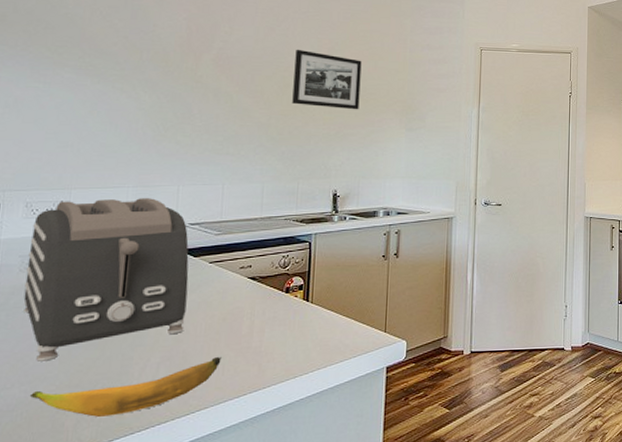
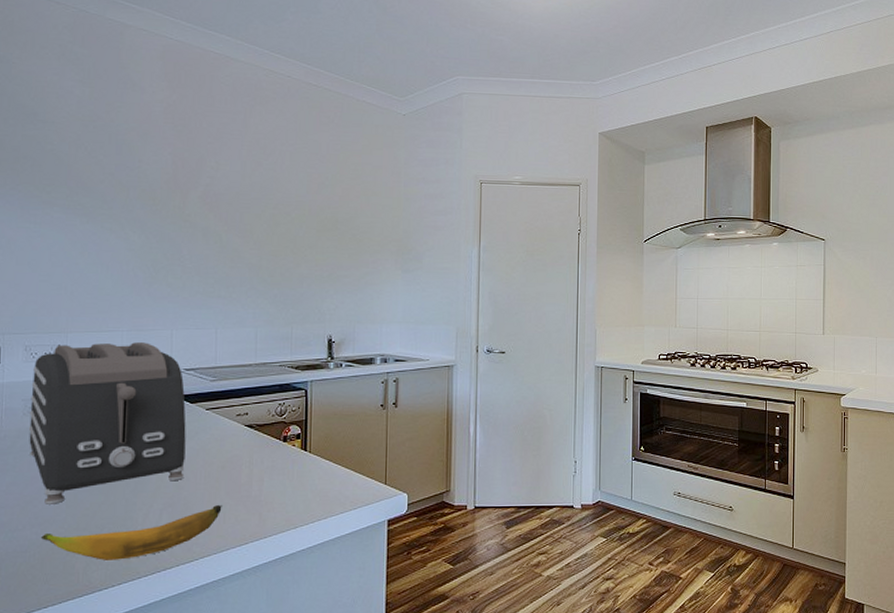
picture frame: present [292,49,362,110] -> none [283,184,354,250]

